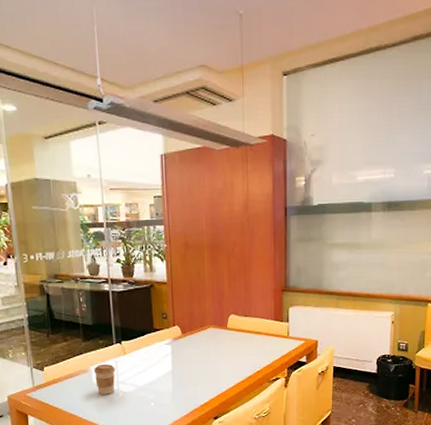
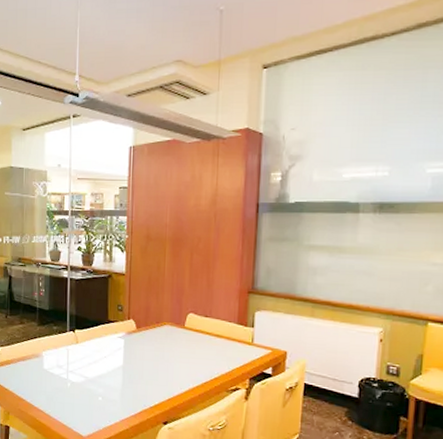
coffee cup: present [93,364,115,395] -> none [45,350,66,383]

